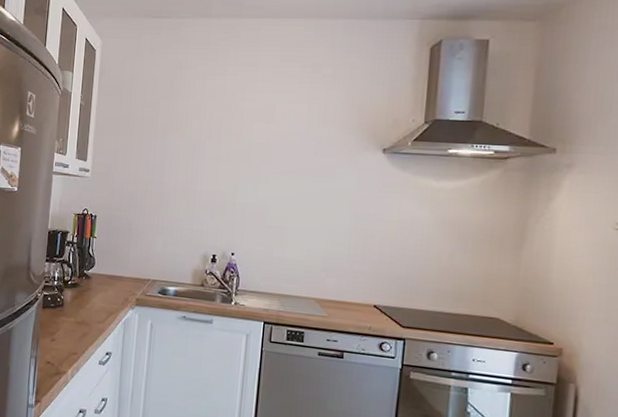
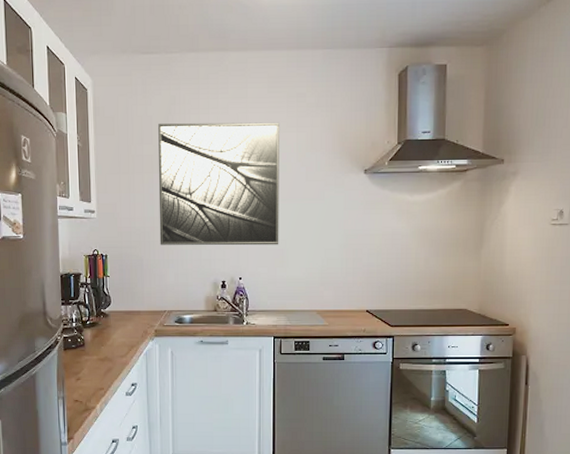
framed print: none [151,87,290,223] -> present [158,122,279,246]

